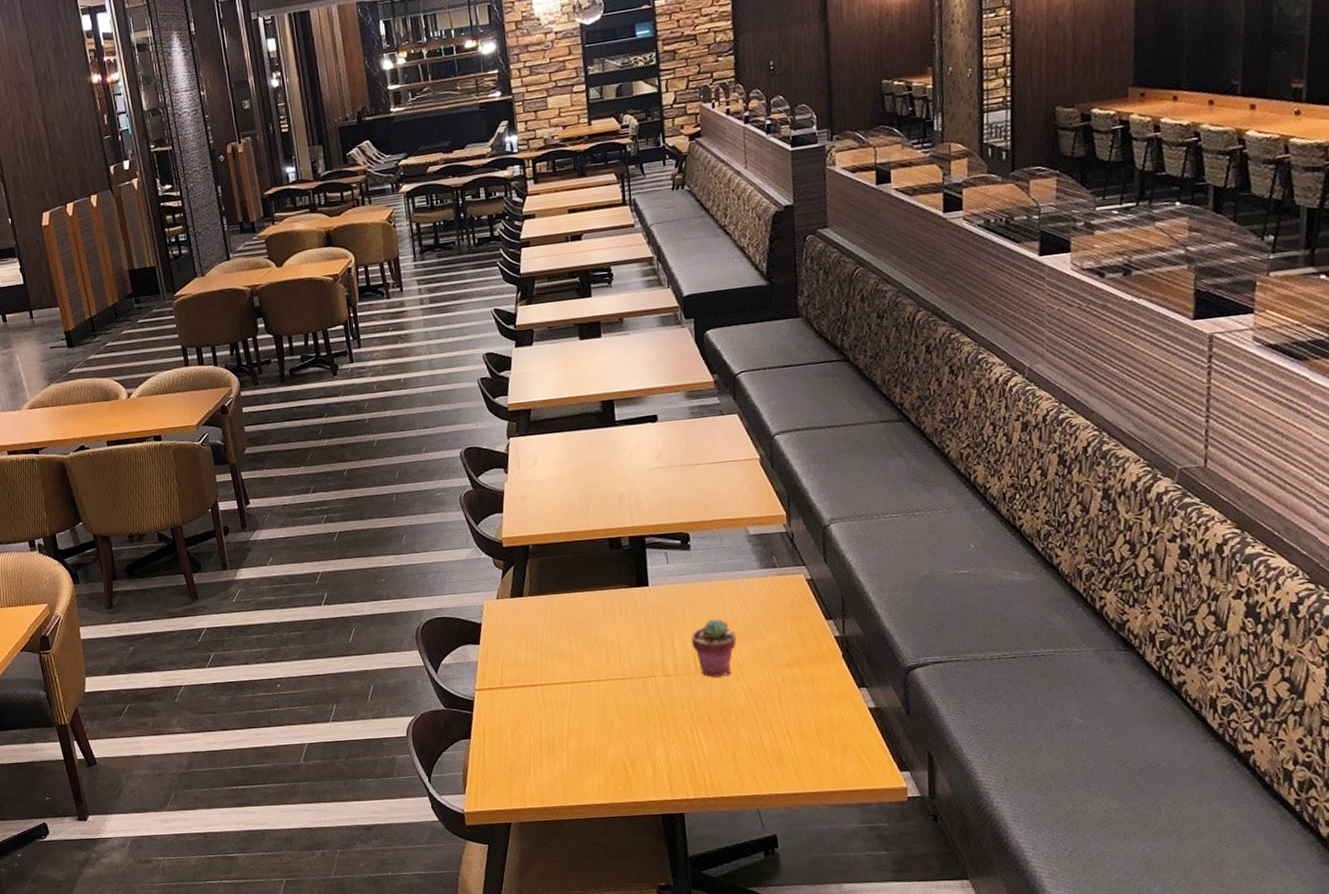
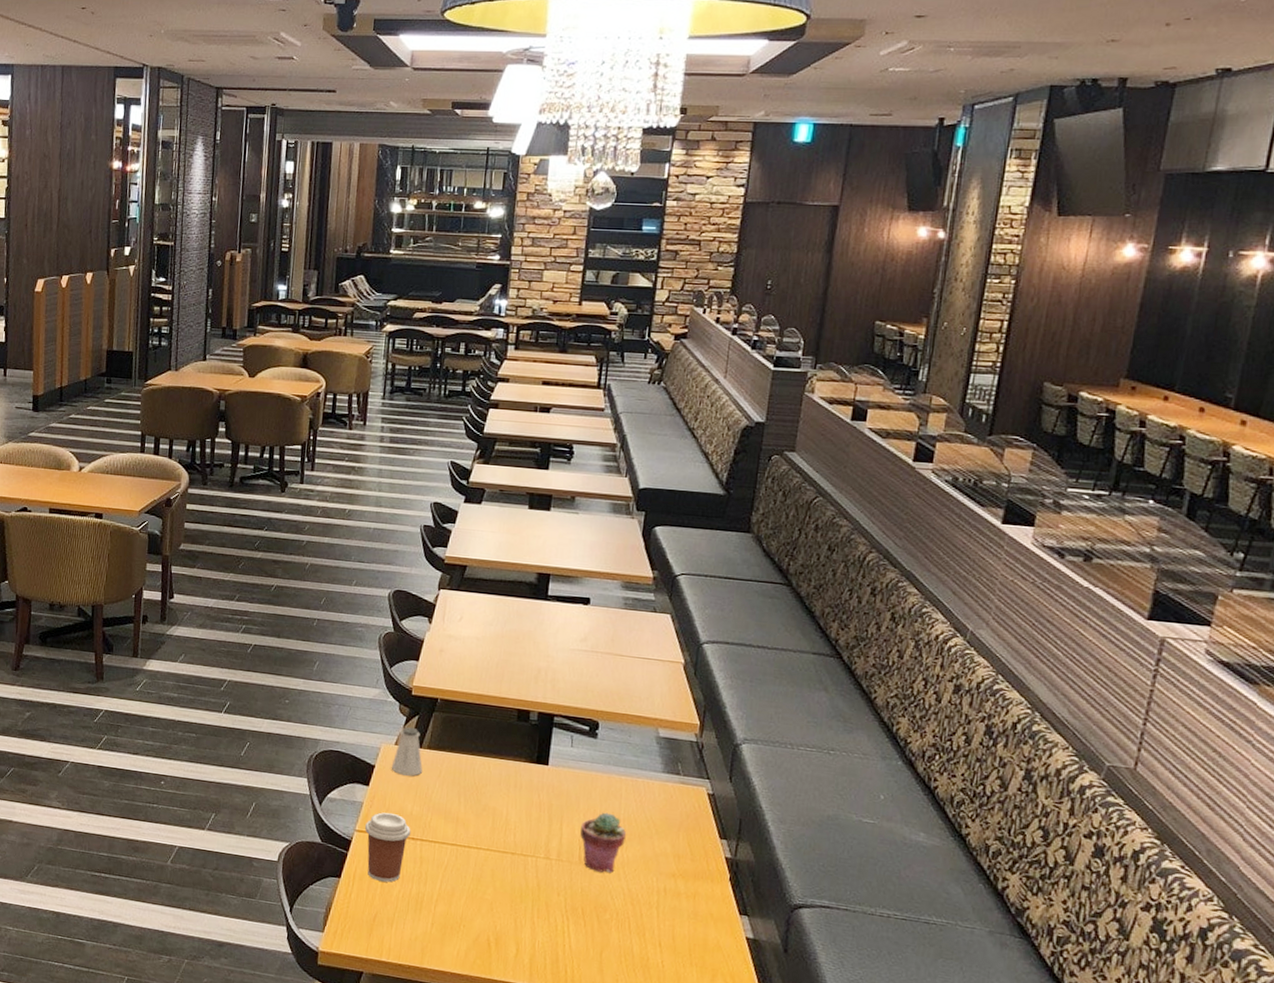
coffee cup: none [483,665,530,733] -> present [364,812,411,883]
saltshaker: none [498,578,528,627] -> present [392,727,423,776]

